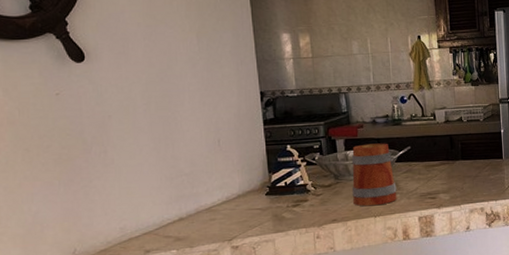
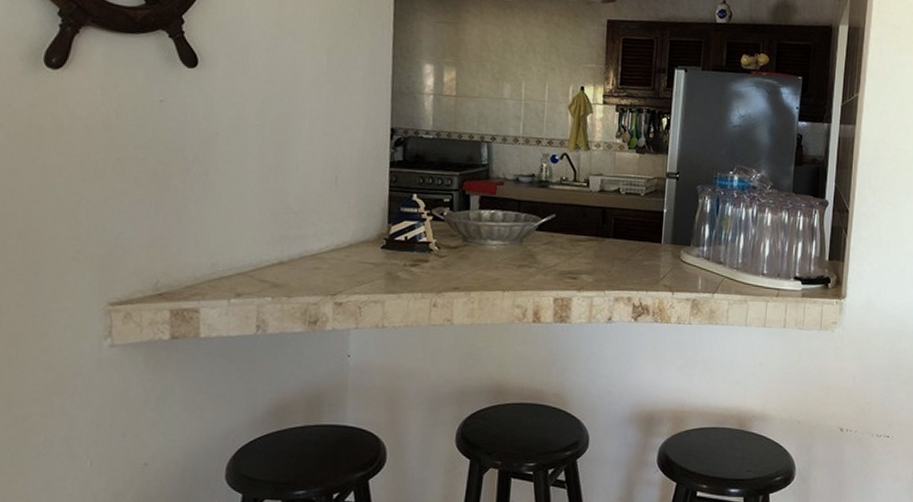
mug: present [351,143,397,207] -> none [480,204,533,278]

